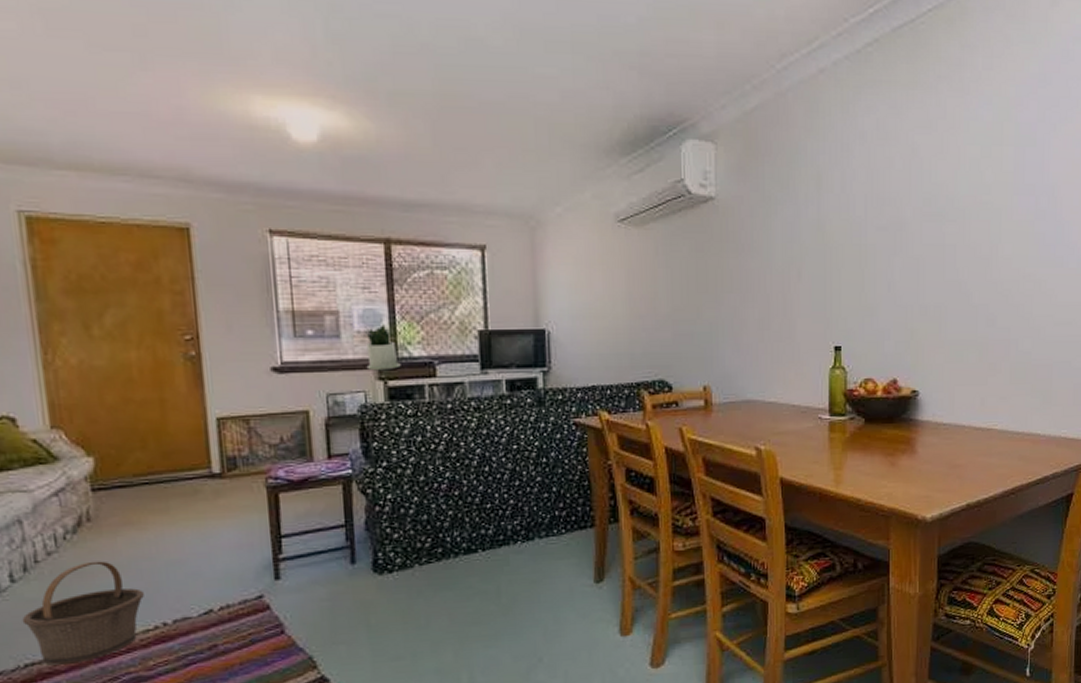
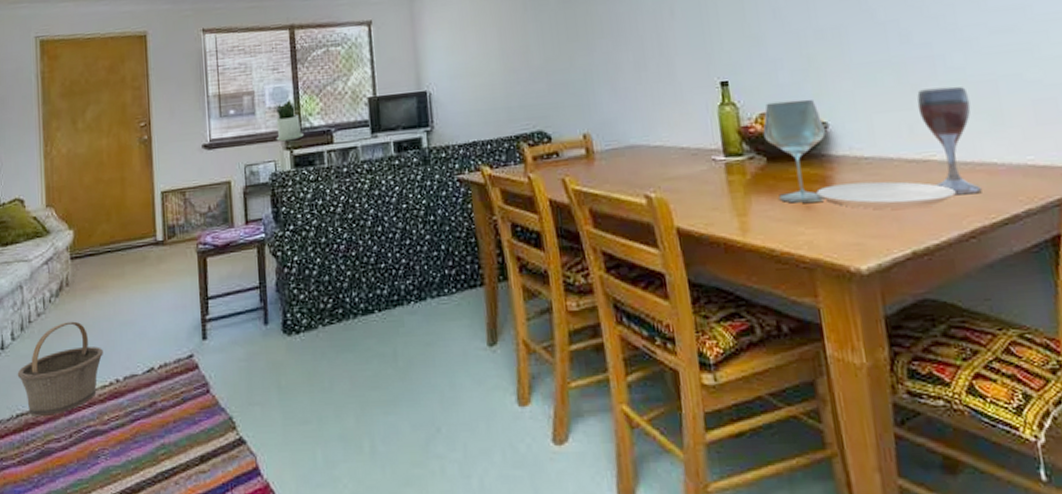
wine glass: none [865,369,916,460] -> present [762,99,826,203]
plate: none [901,444,1007,469] -> present [817,181,956,210]
cup: none [990,367,1030,459] -> present [916,86,982,195]

